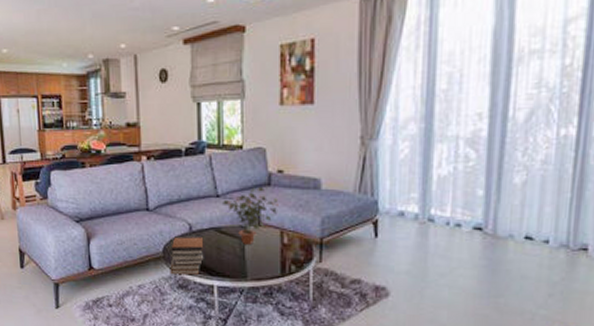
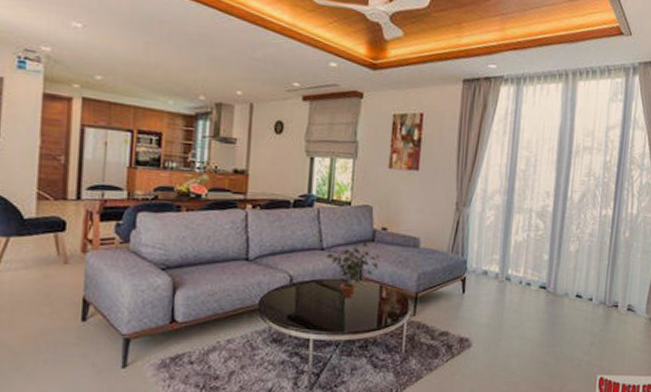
book stack: present [169,235,204,276] -> none [264,287,304,329]

